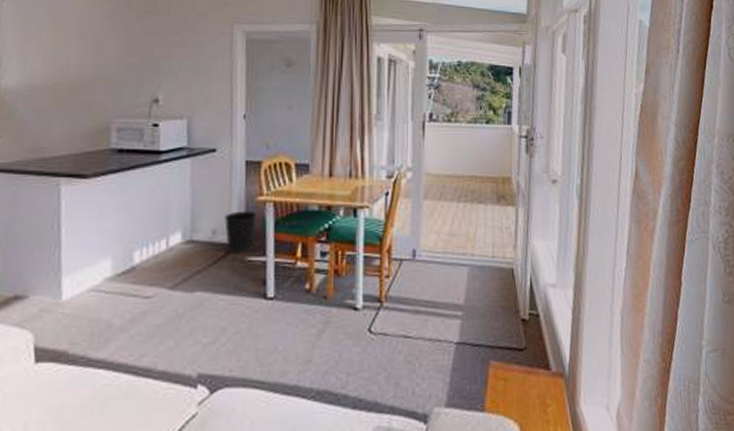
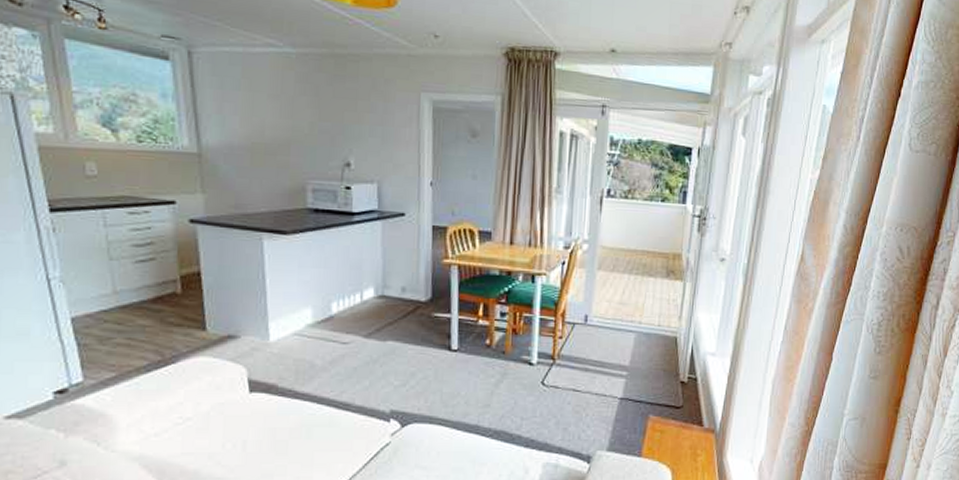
wastebasket: present [224,210,257,254] -> none [413,271,443,310]

